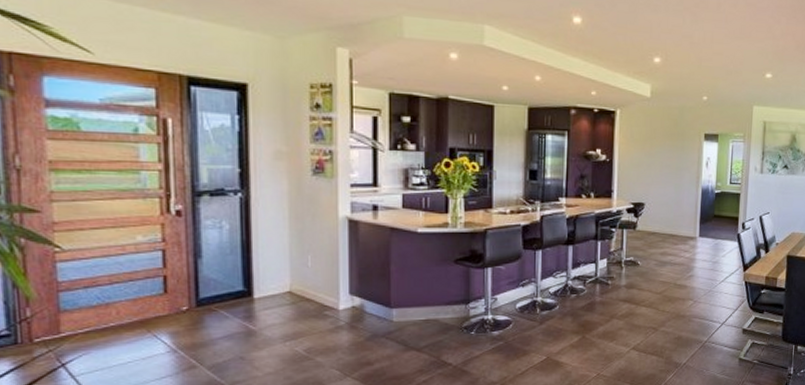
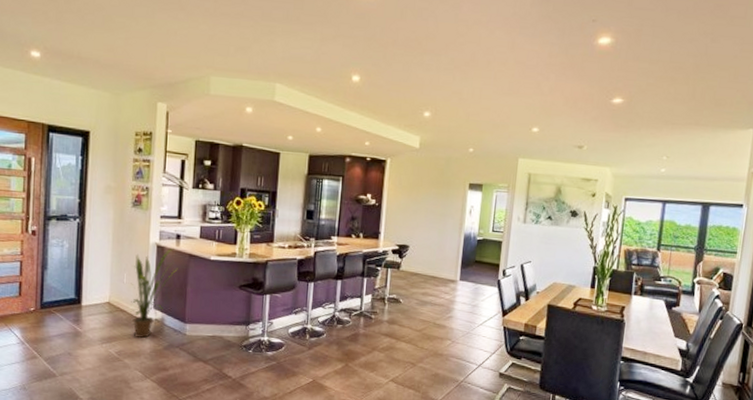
house plant: none [317,222,377,330] -> present [131,249,178,338]

